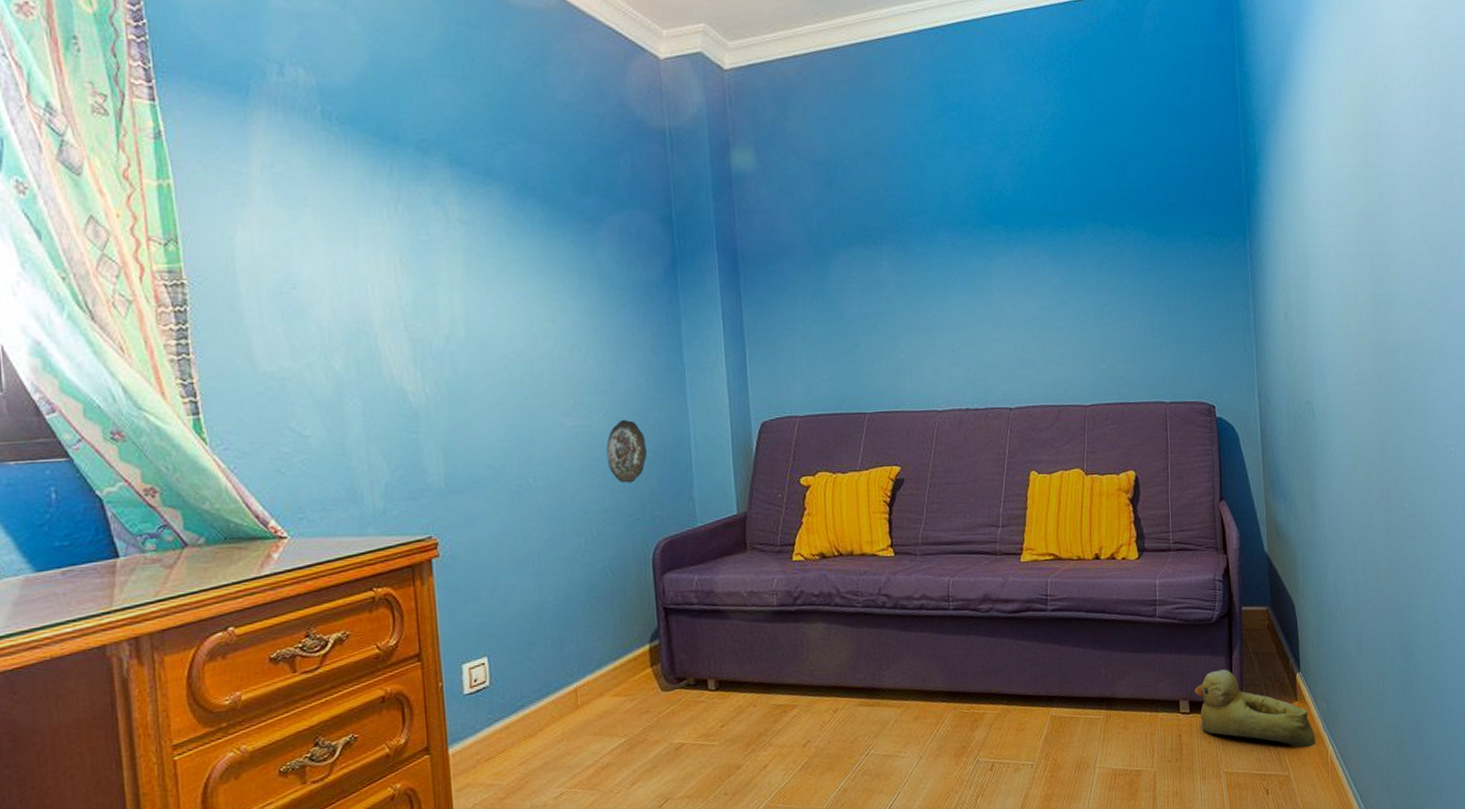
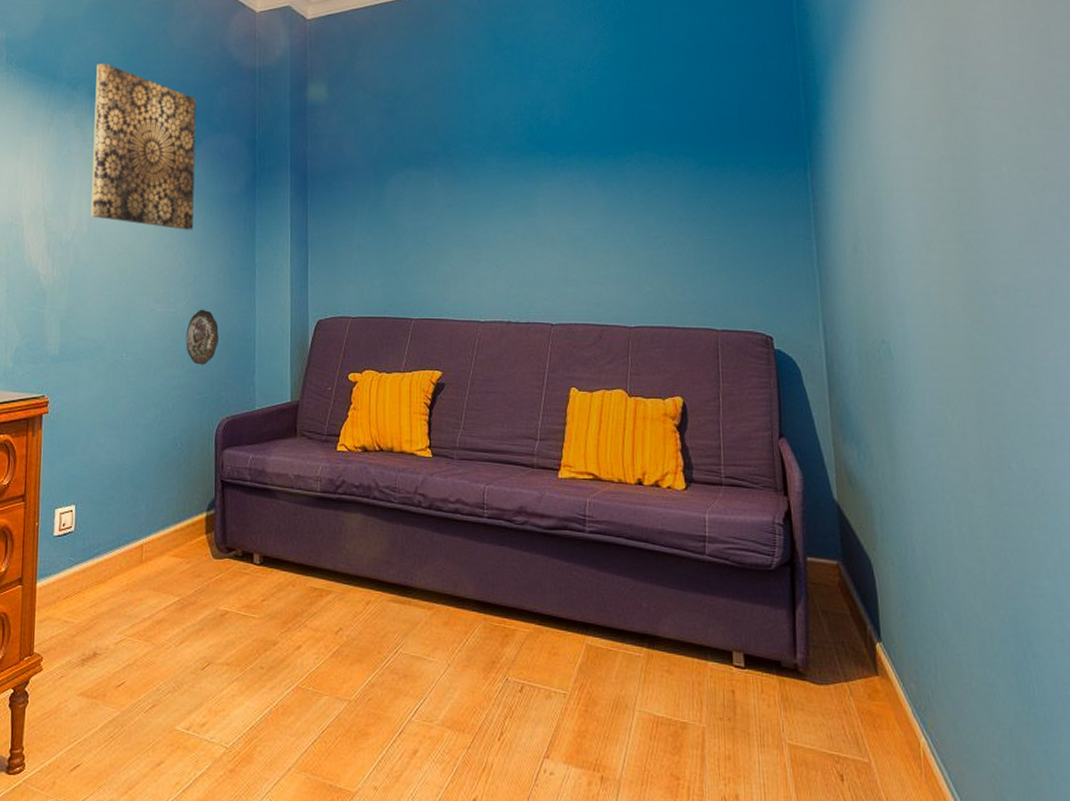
wall art: none [454,120,603,328] -> present [91,63,197,230]
rubber duck: present [1194,669,1316,749] -> none [750,624,903,734]

